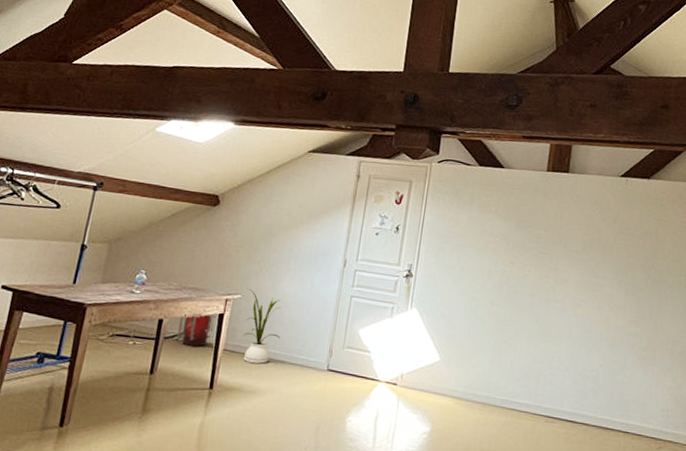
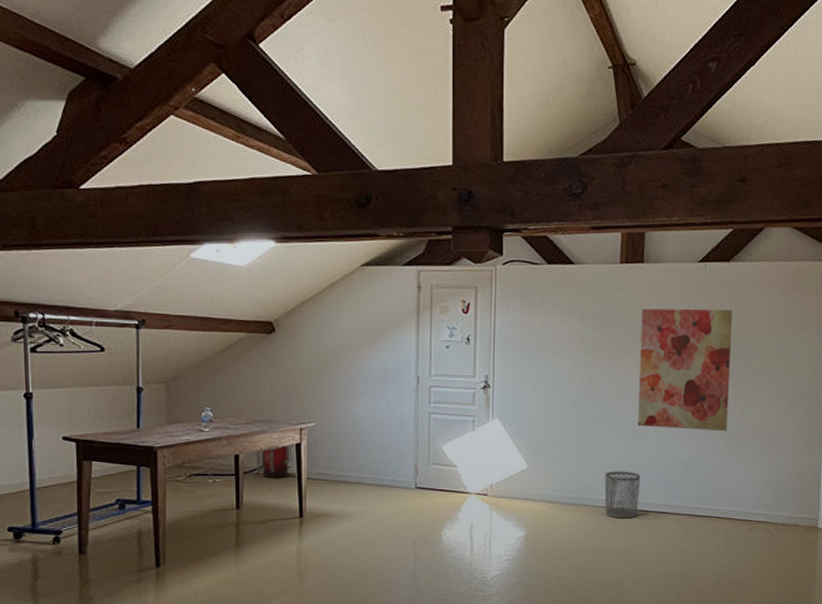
house plant: present [243,288,282,364] -> none [320,415,362,488]
waste bin: none [512,372,550,424] -> present [604,471,640,519]
wall art: none [552,215,651,343] -> present [638,308,733,432]

